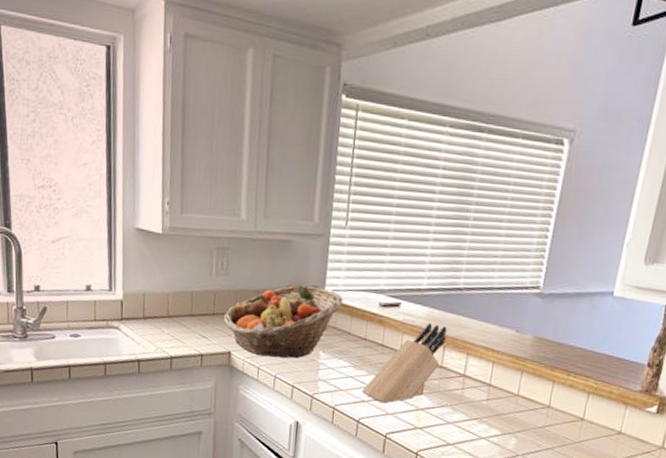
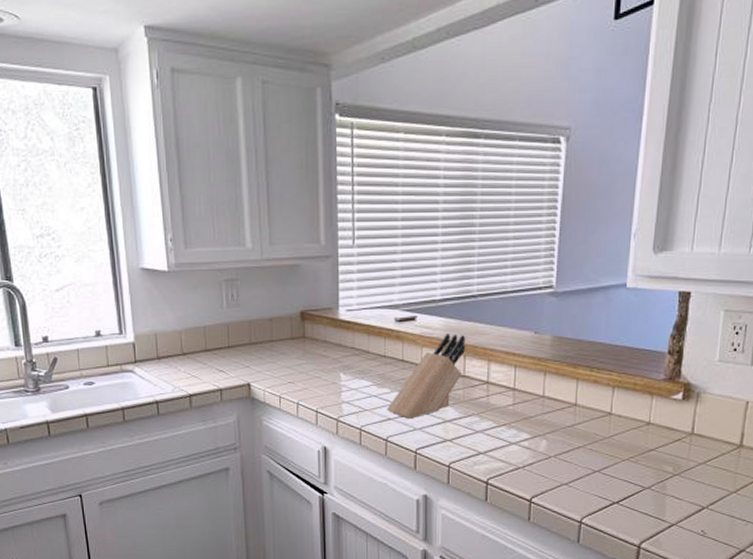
fruit basket: present [223,285,344,359] -> none [239,308,359,384]

